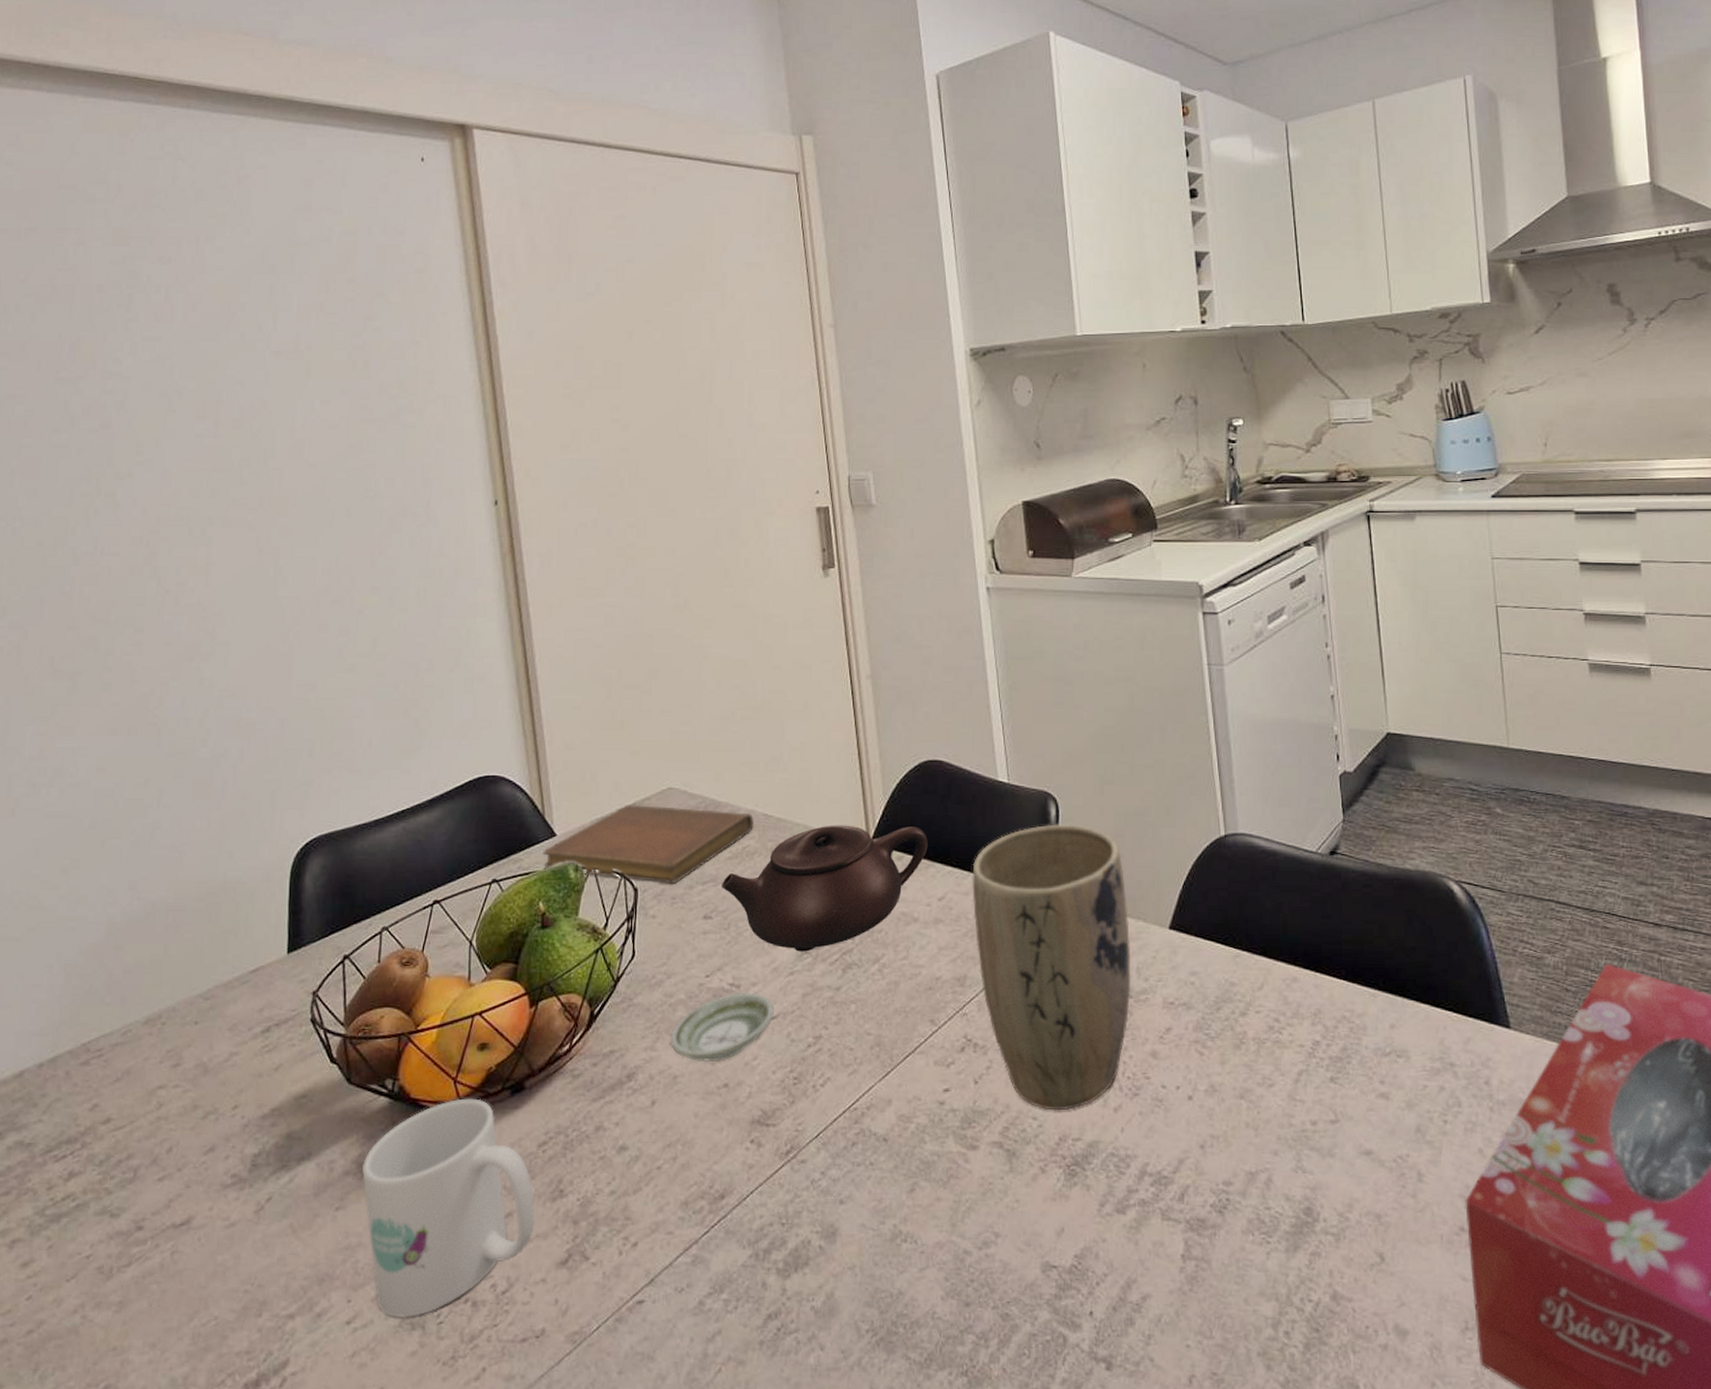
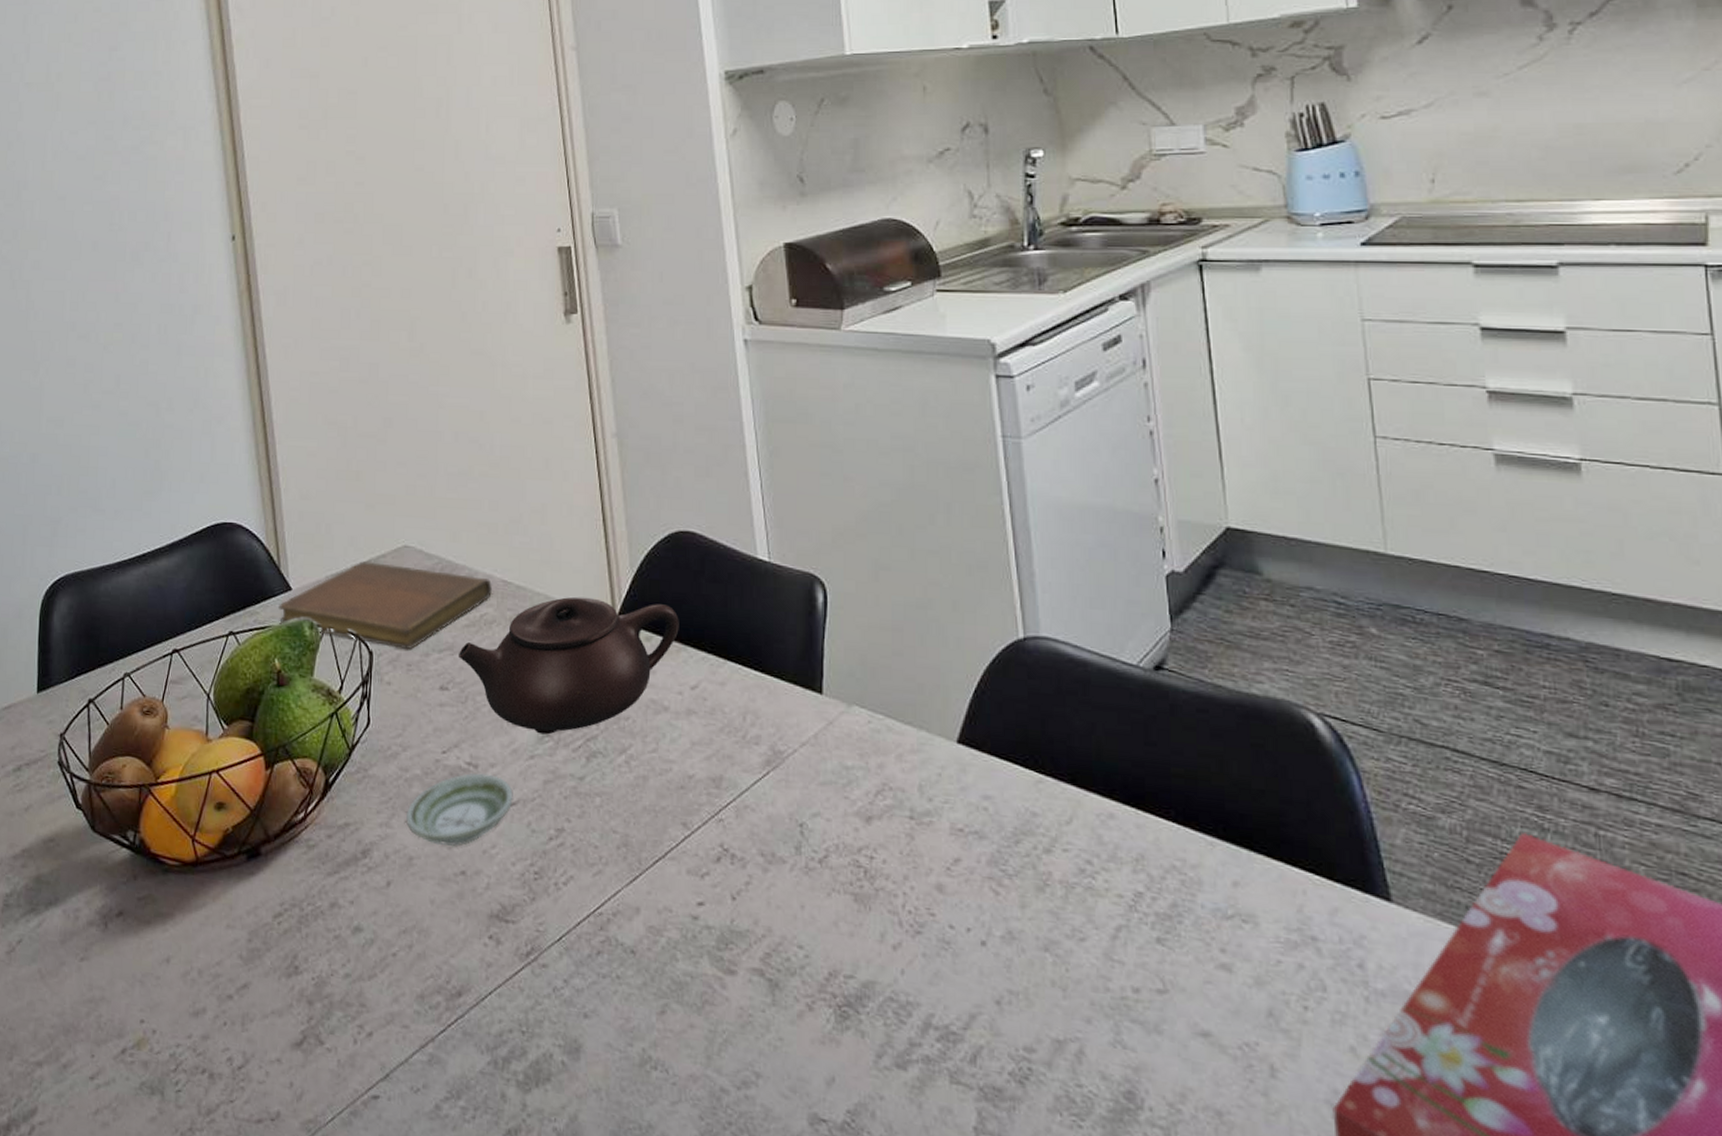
mug: present [361,1098,536,1318] -> none [104,858,271,1081]
plant pot: present [972,824,1131,1111] -> none [729,611,912,942]

